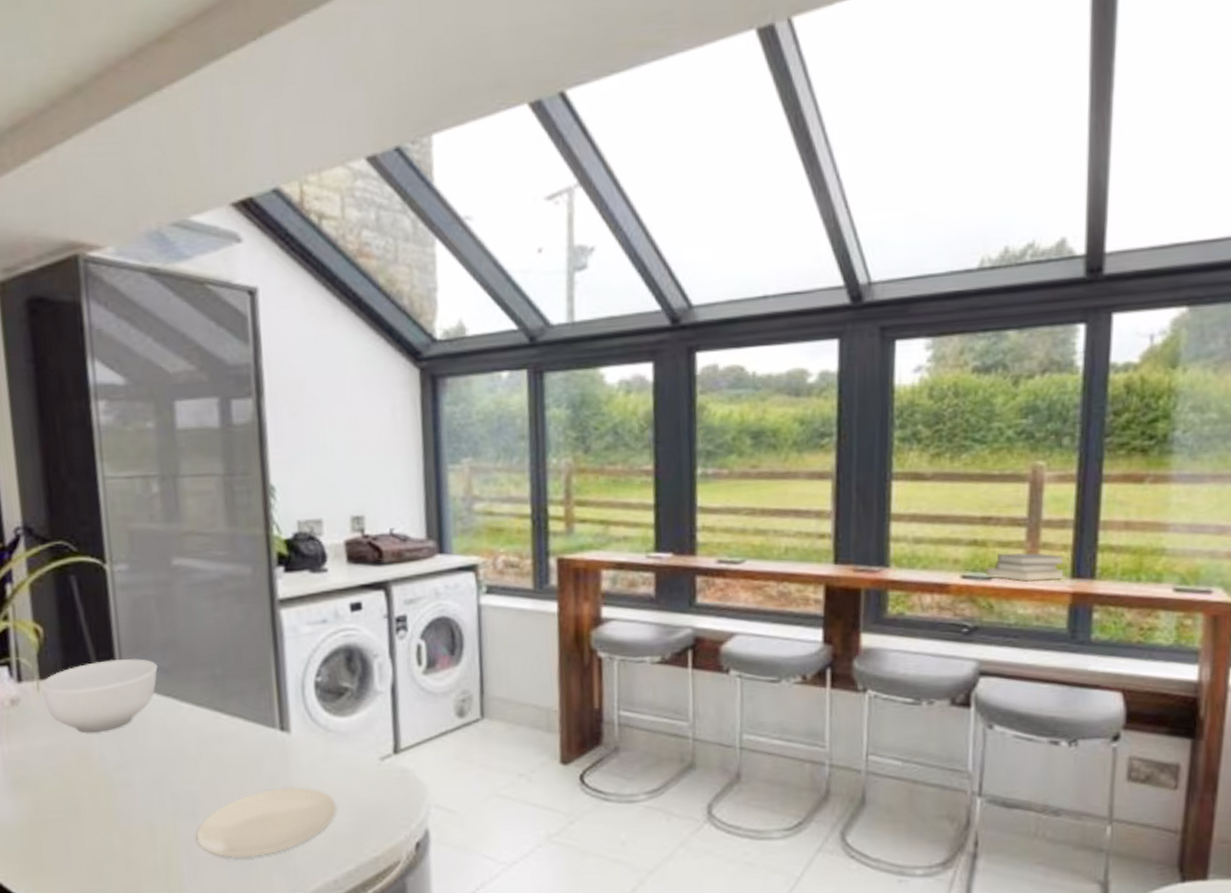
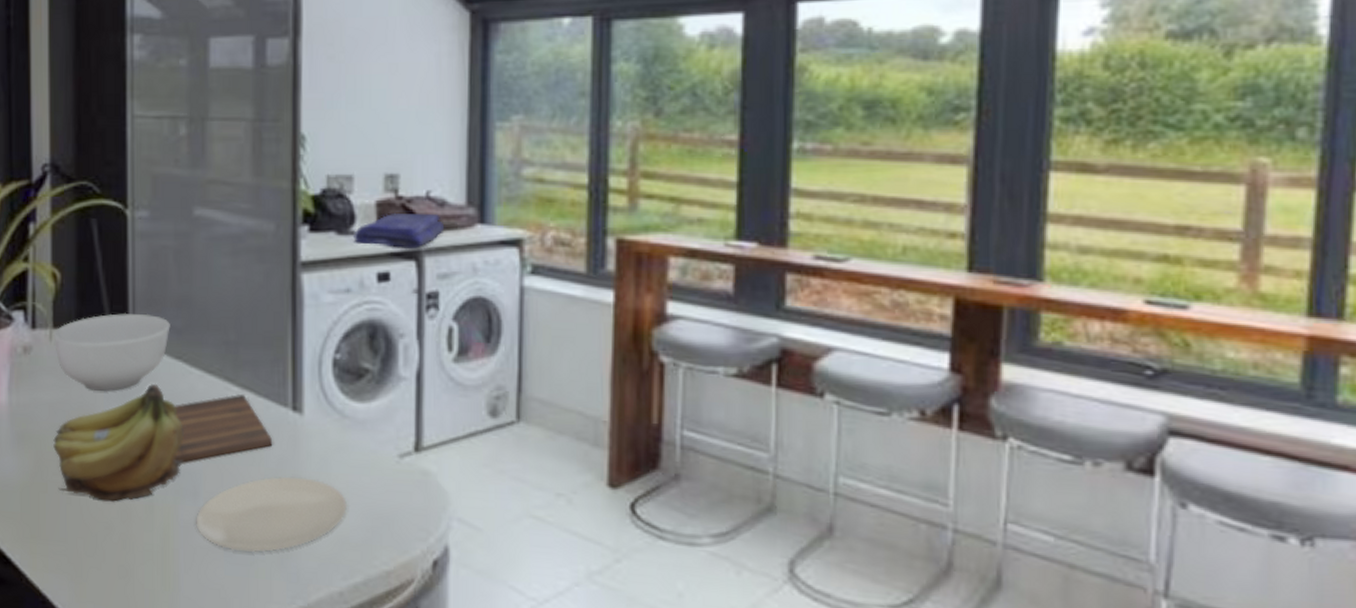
fruit: none [49,720,180,831] -> present [53,383,185,502]
cutting board: none [168,720,263,789] -> present [174,393,272,464]
towel: none [326,548,408,582] -> present [354,214,445,250]
books: present [985,552,1065,582] -> none [1179,275,1298,317]

